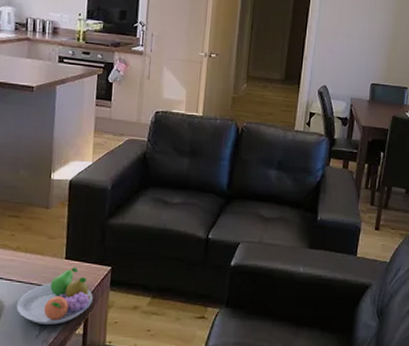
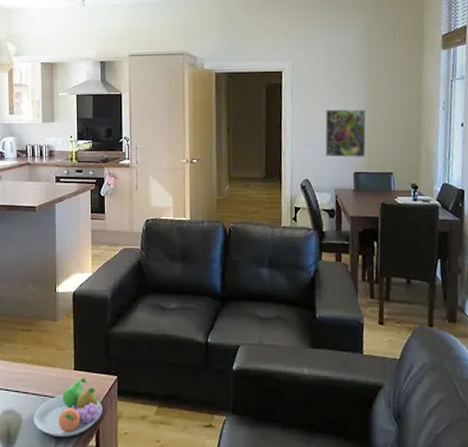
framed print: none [346,18,391,70] -> present [325,109,367,158]

